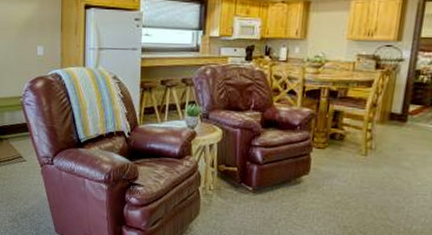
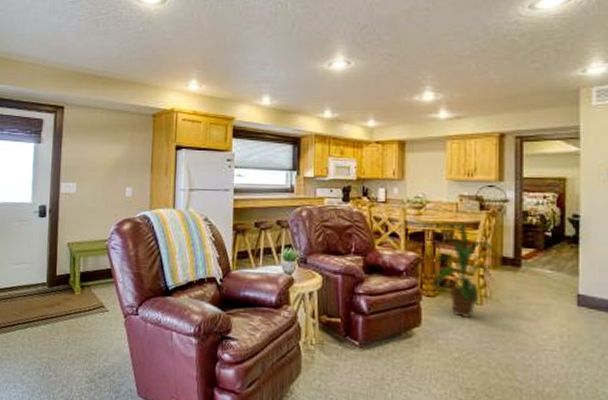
house plant: none [321,81,387,167] -> present [430,223,498,318]

